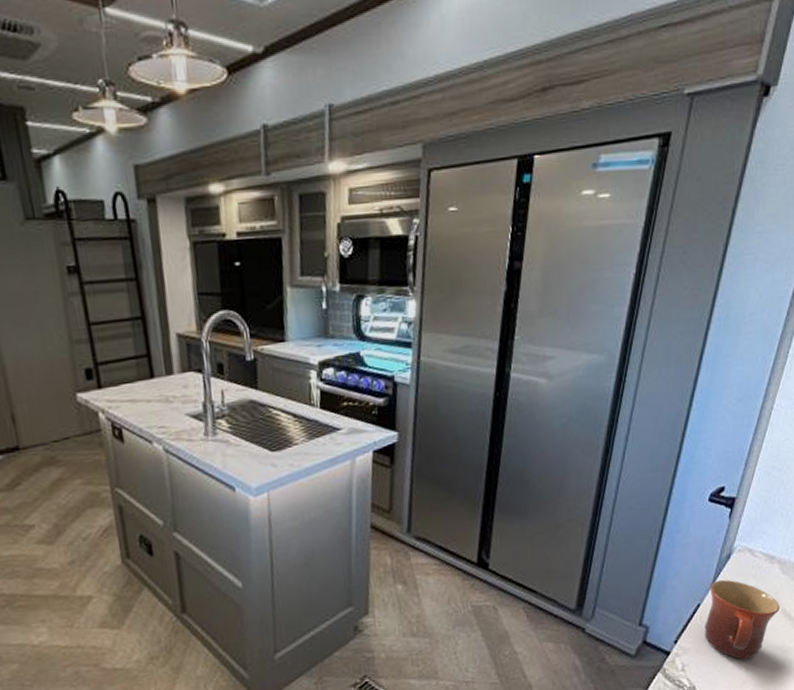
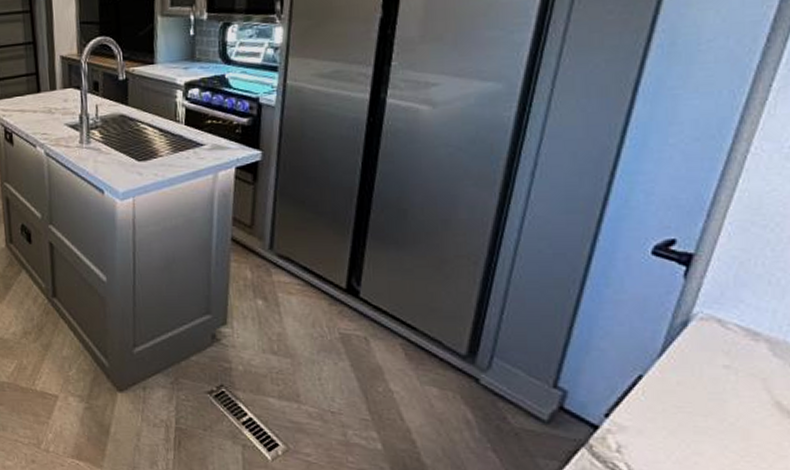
mug: present [705,579,780,660] -> none [650,350,771,457]

